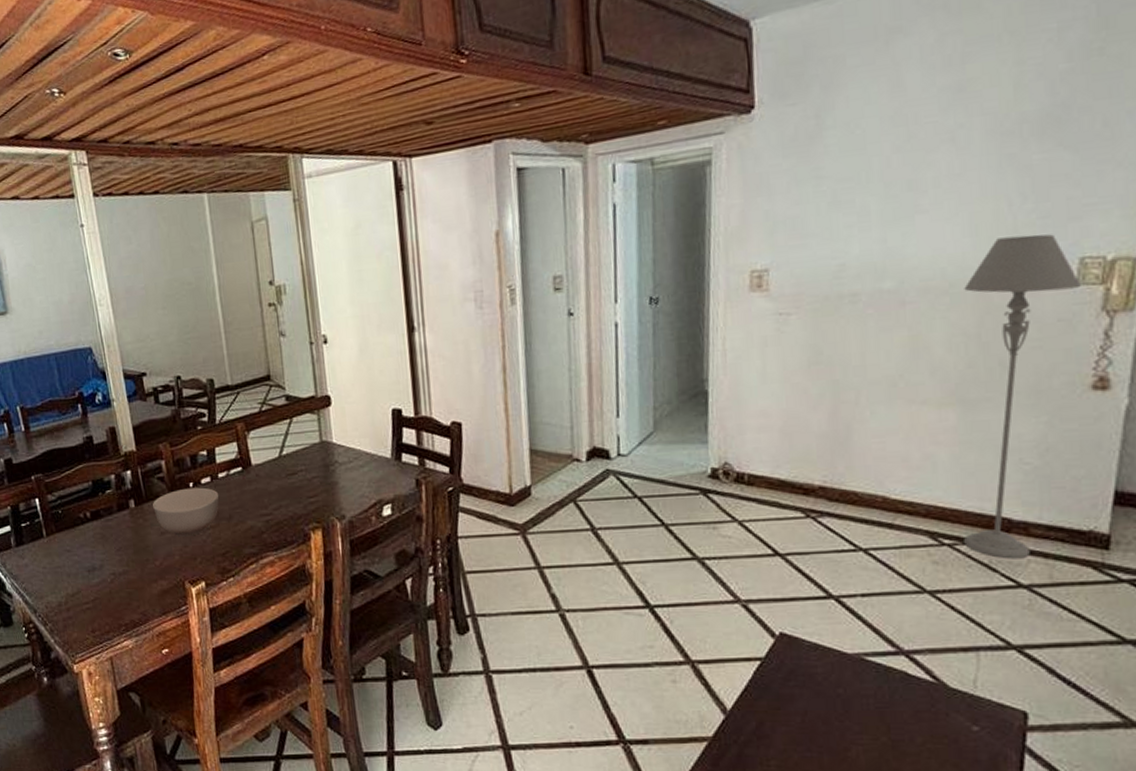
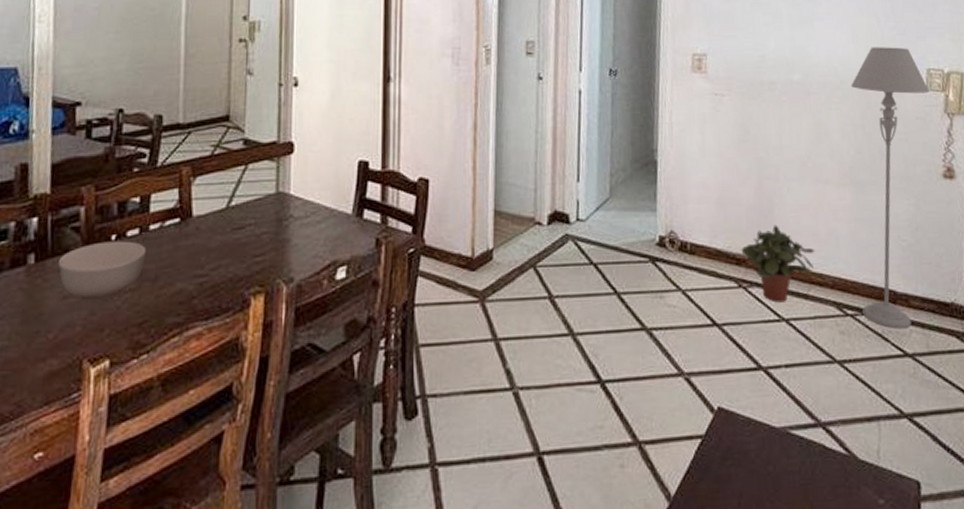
potted plant: none [810,452,904,532] -> present [741,224,815,303]

